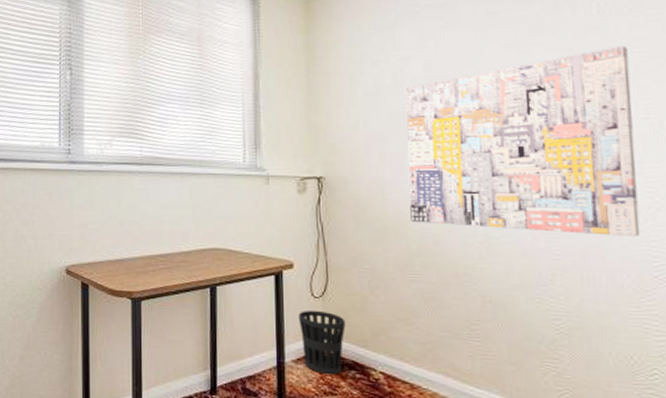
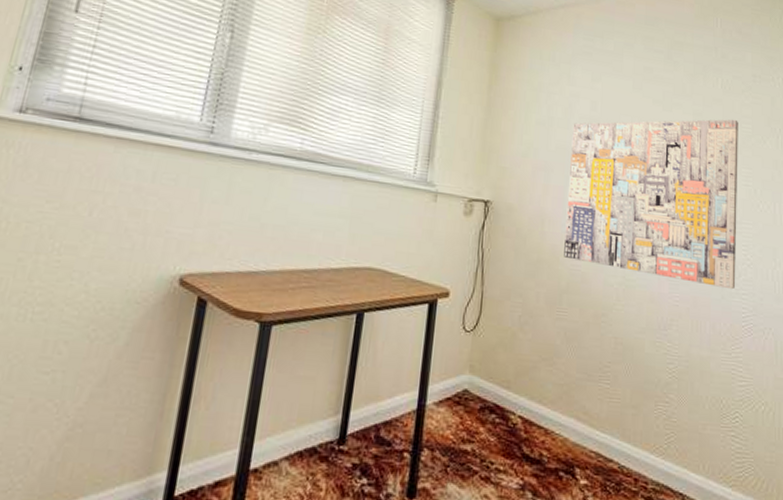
wastebasket: present [298,310,346,375] -> none [445,345,493,420]

